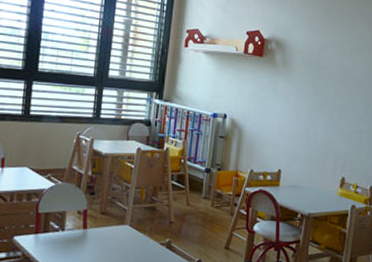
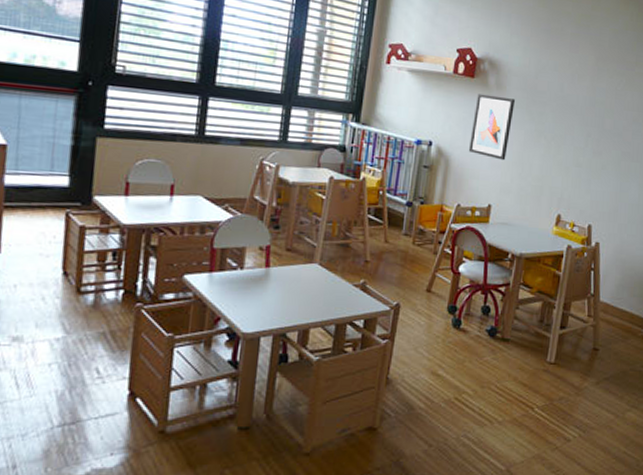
wall art: none [259,70,300,130] -> present [468,93,515,161]

